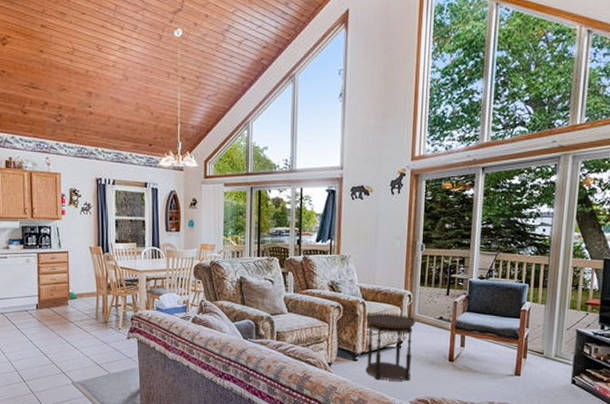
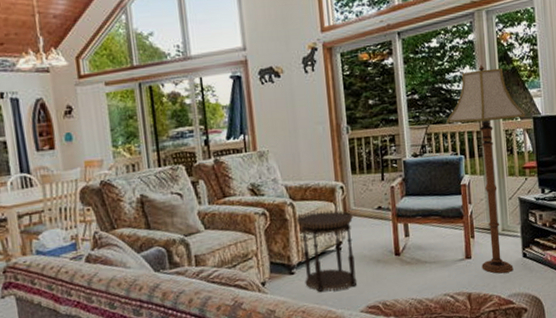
floor lamp: none [516,204,597,394] -> present [446,64,526,274]

